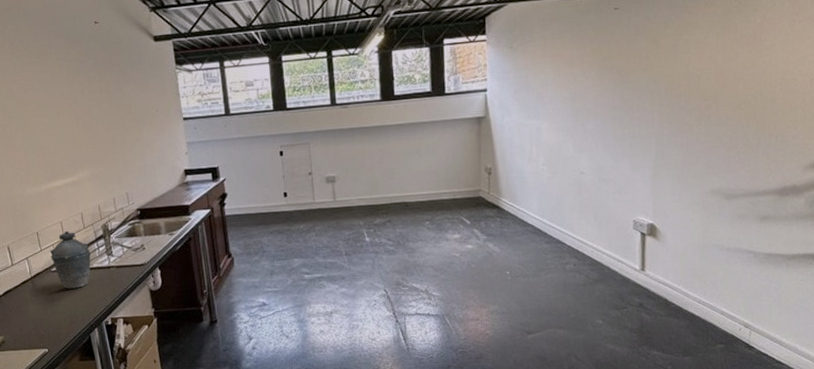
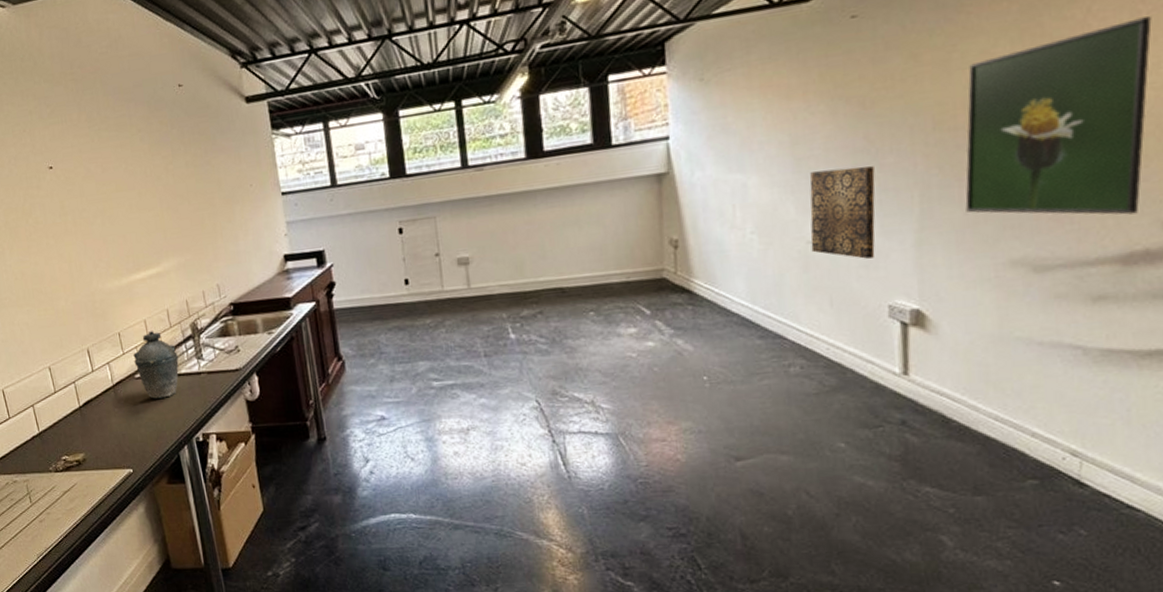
wall art: none [583,119,627,186] -> present [809,166,875,259]
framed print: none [684,25,802,161] -> present [965,16,1152,215]

